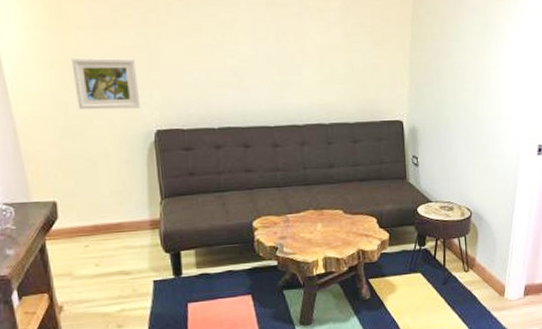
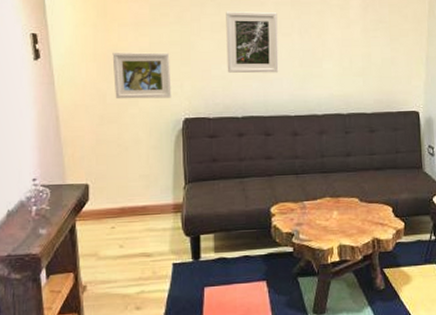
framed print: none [195,12,256,81] -> present [226,11,279,73]

